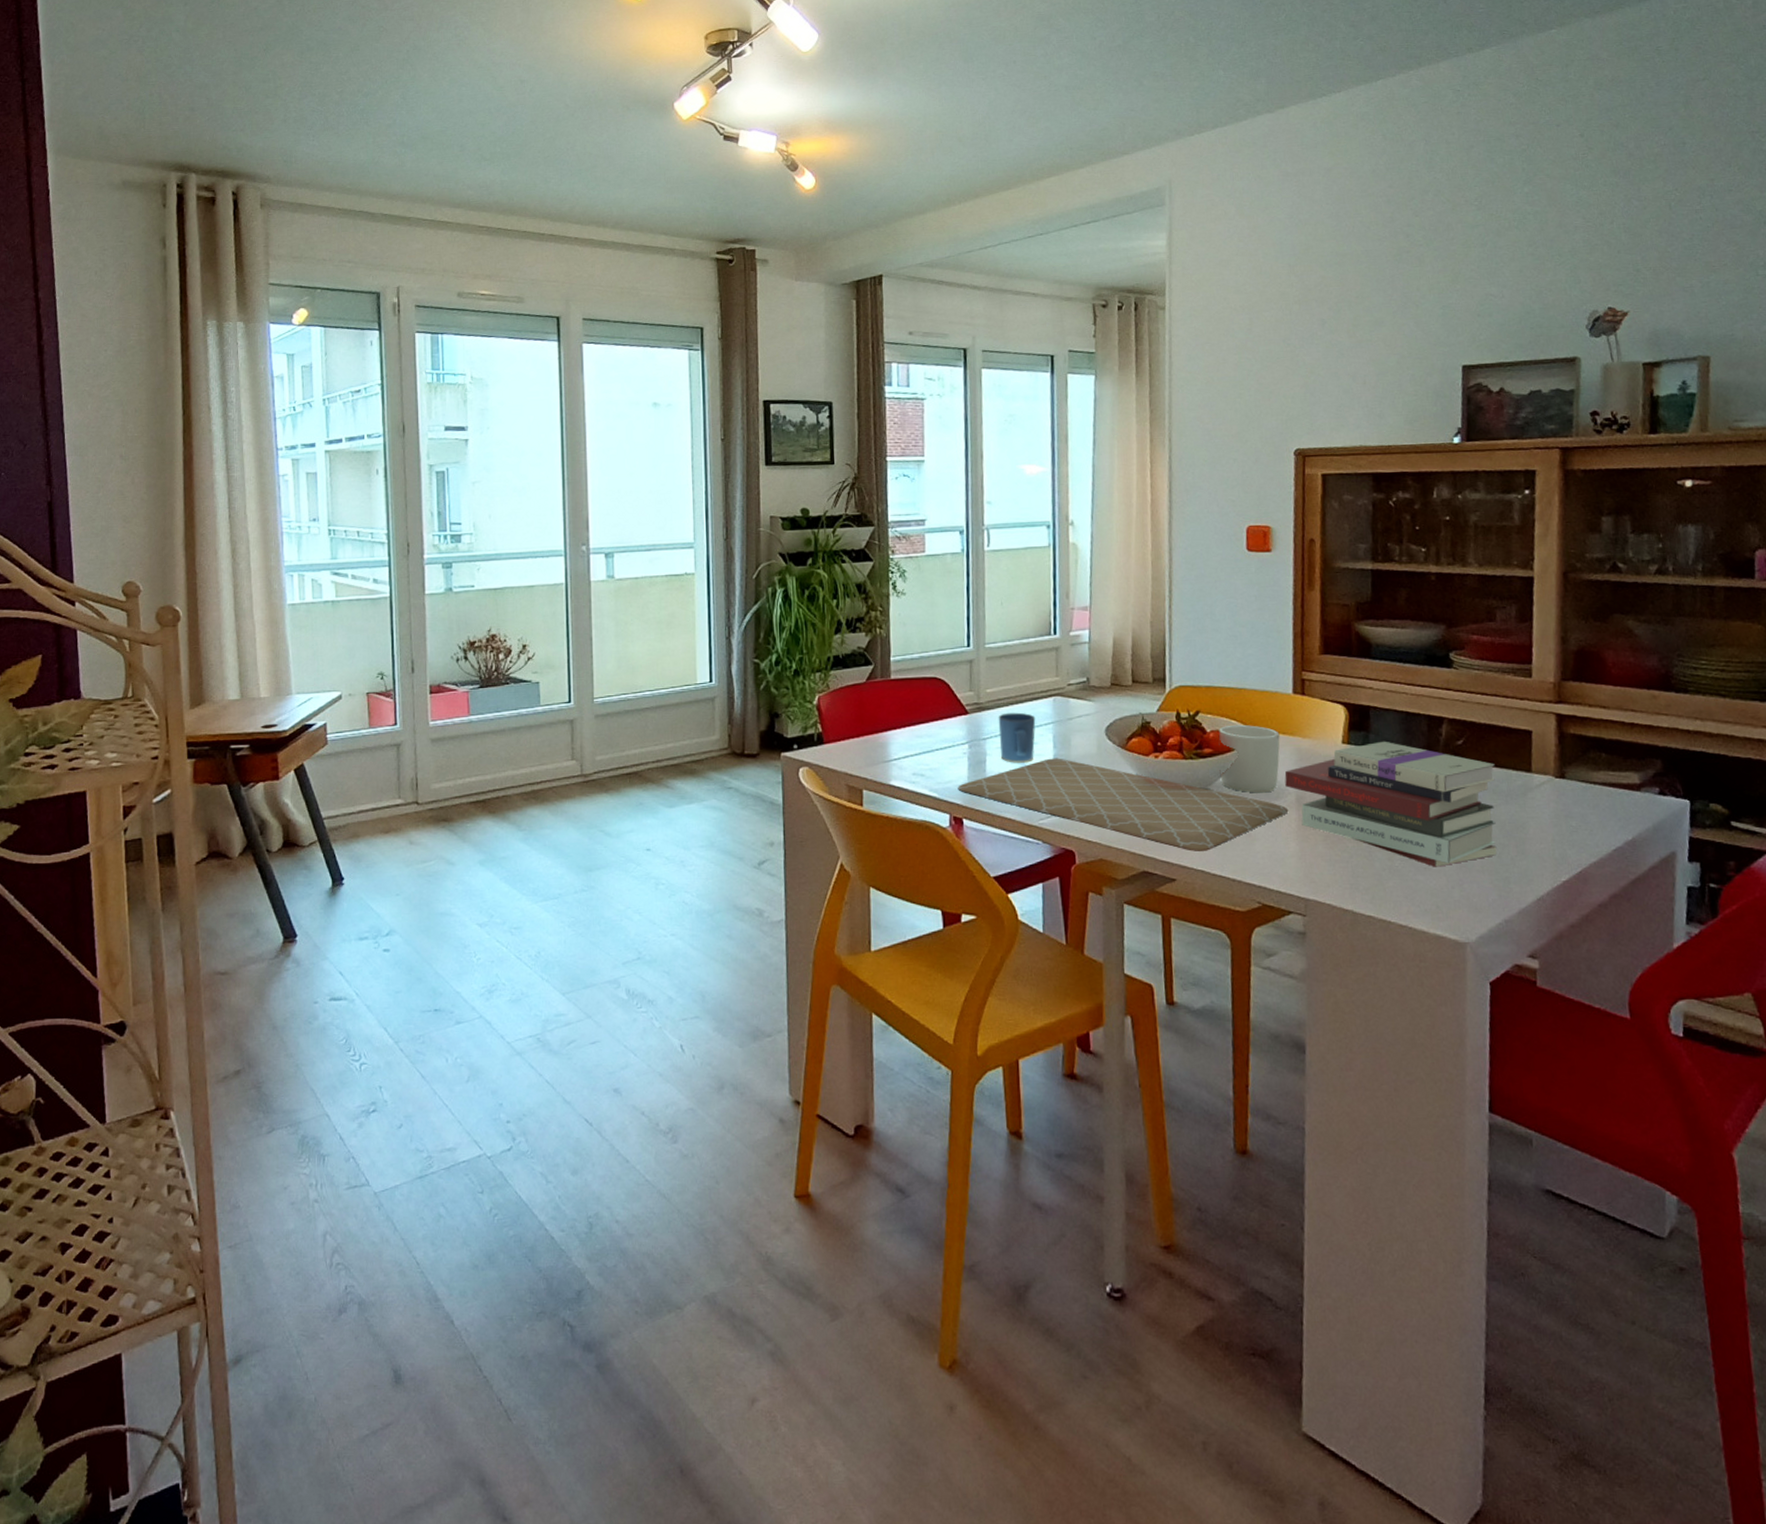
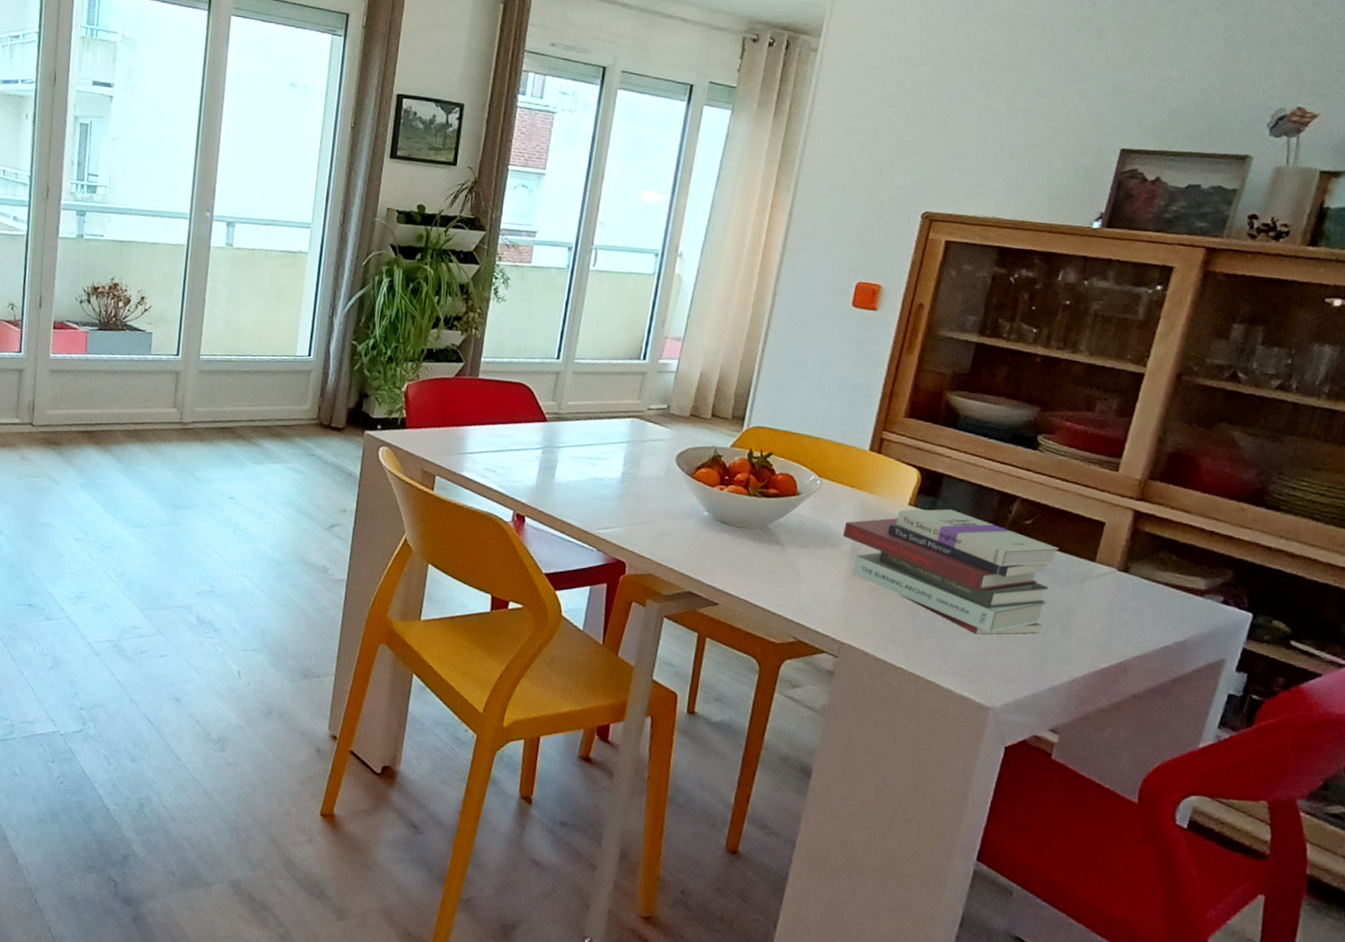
placemat: present [958,758,1289,851] -> none [525,474,842,583]
mug: present [998,712,1036,763] -> none [571,426,611,476]
mug: present [1218,725,1280,793] -> none [780,470,848,539]

